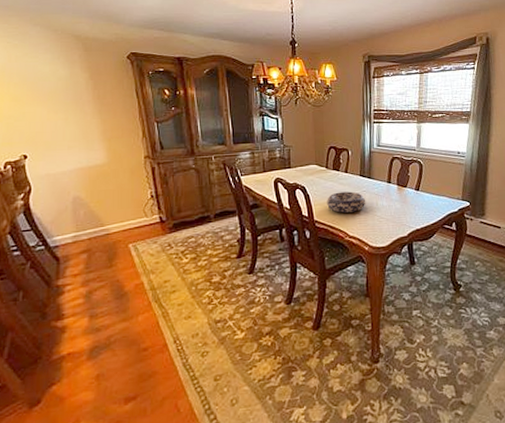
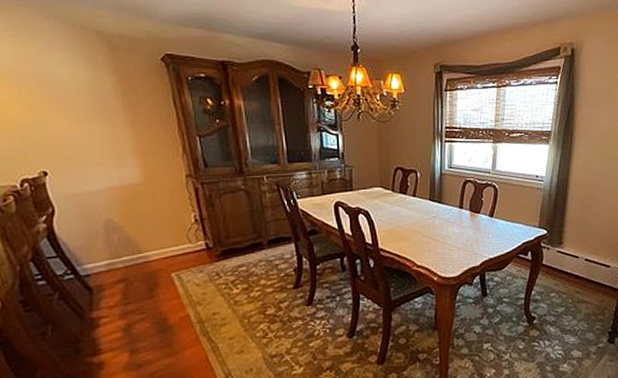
decorative bowl: present [327,191,366,213] -> none [393,217,436,240]

